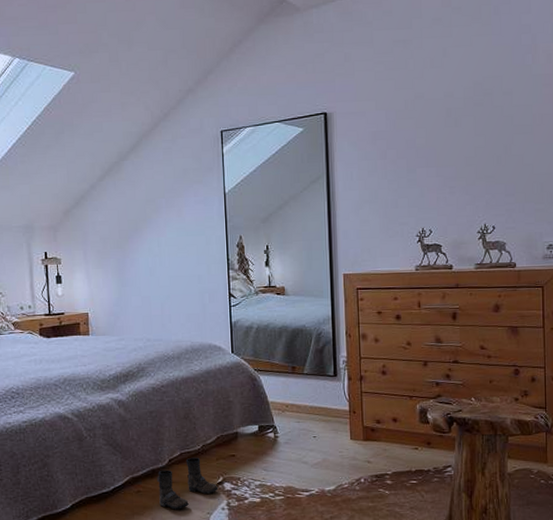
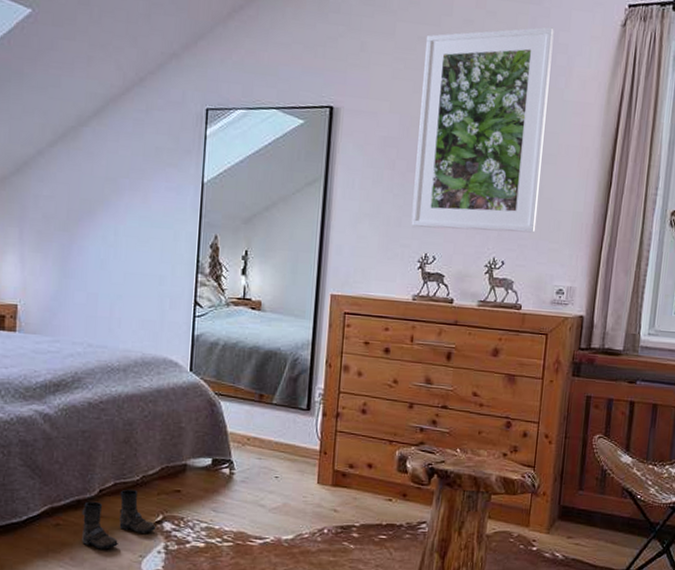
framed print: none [402,12,521,207] -> present [411,27,554,233]

